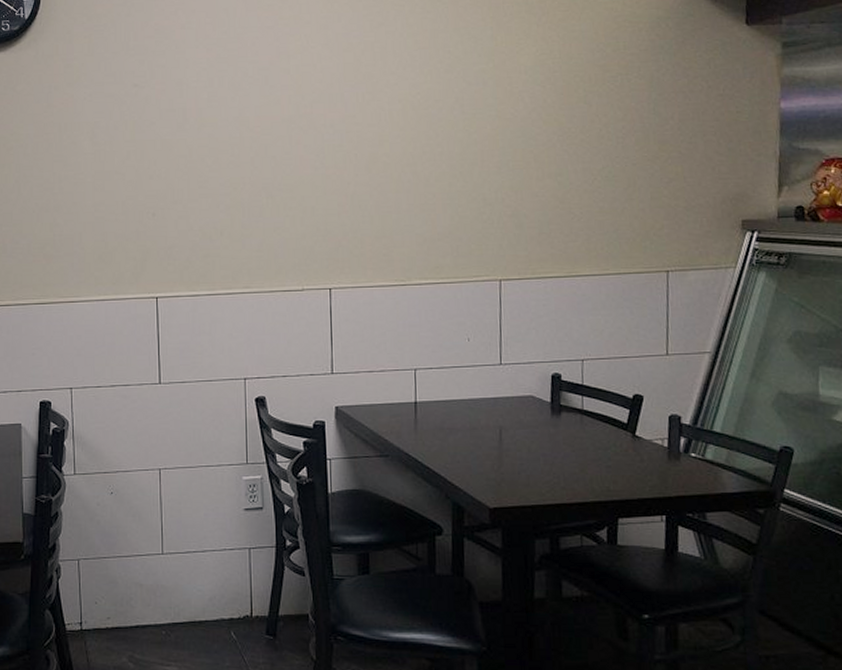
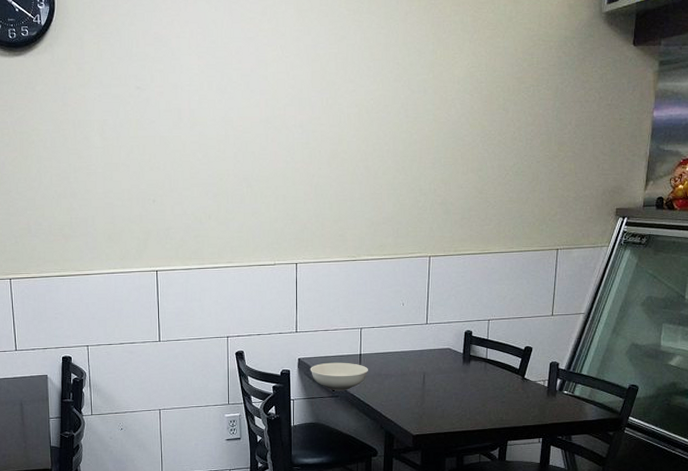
bowl: none [350,412,427,449] -> present [310,362,368,391]

